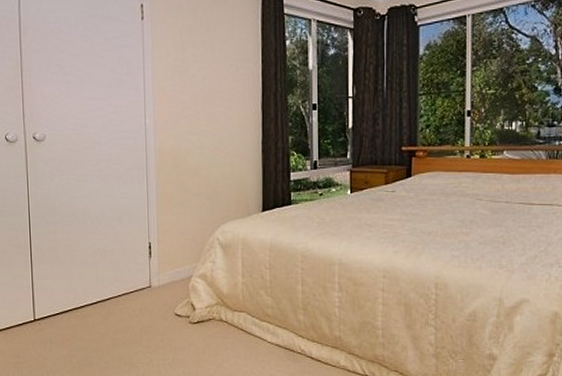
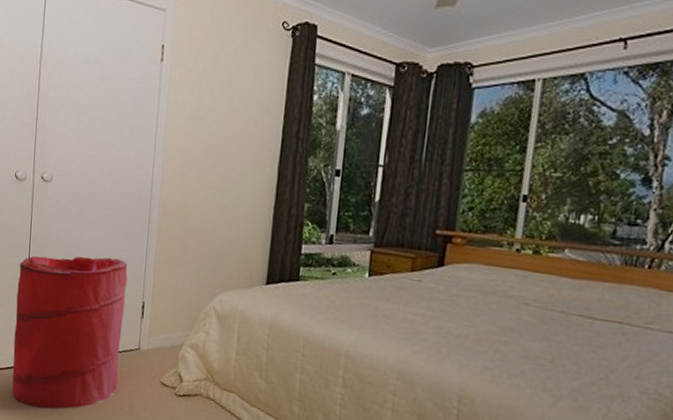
laundry hamper: none [20,205,133,359] -> present [12,255,128,409]

